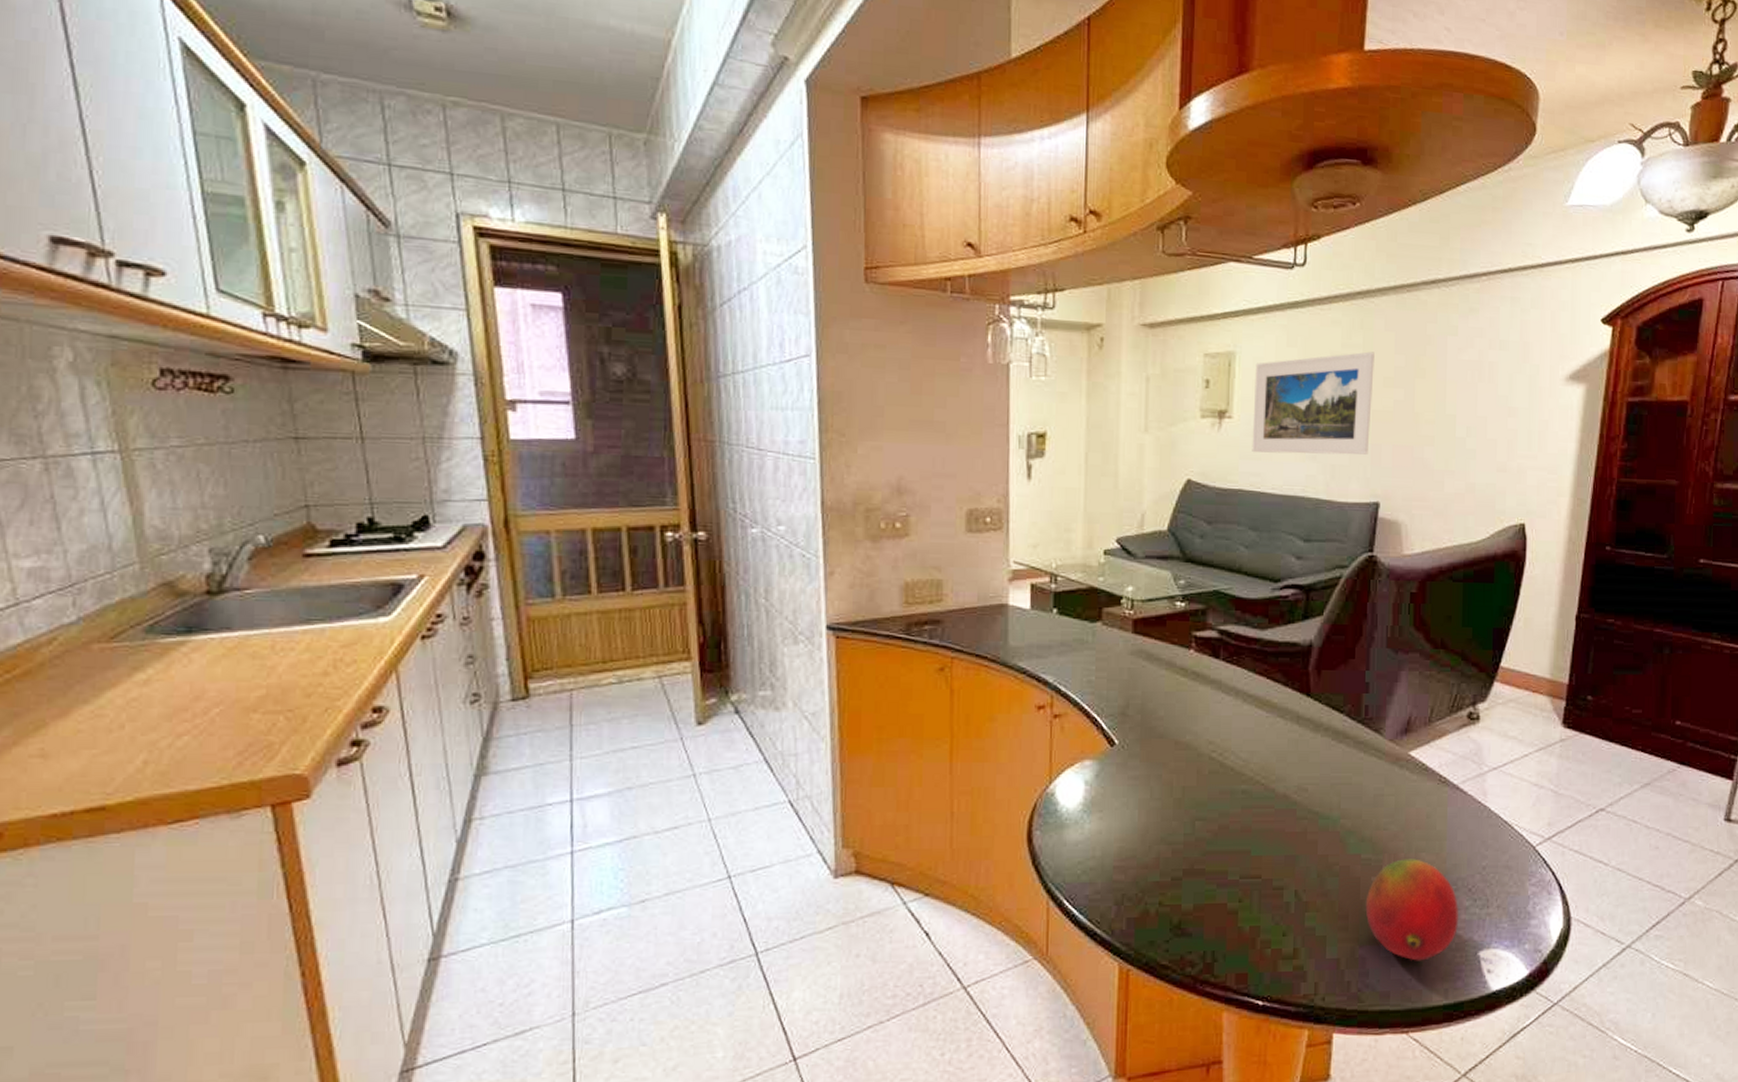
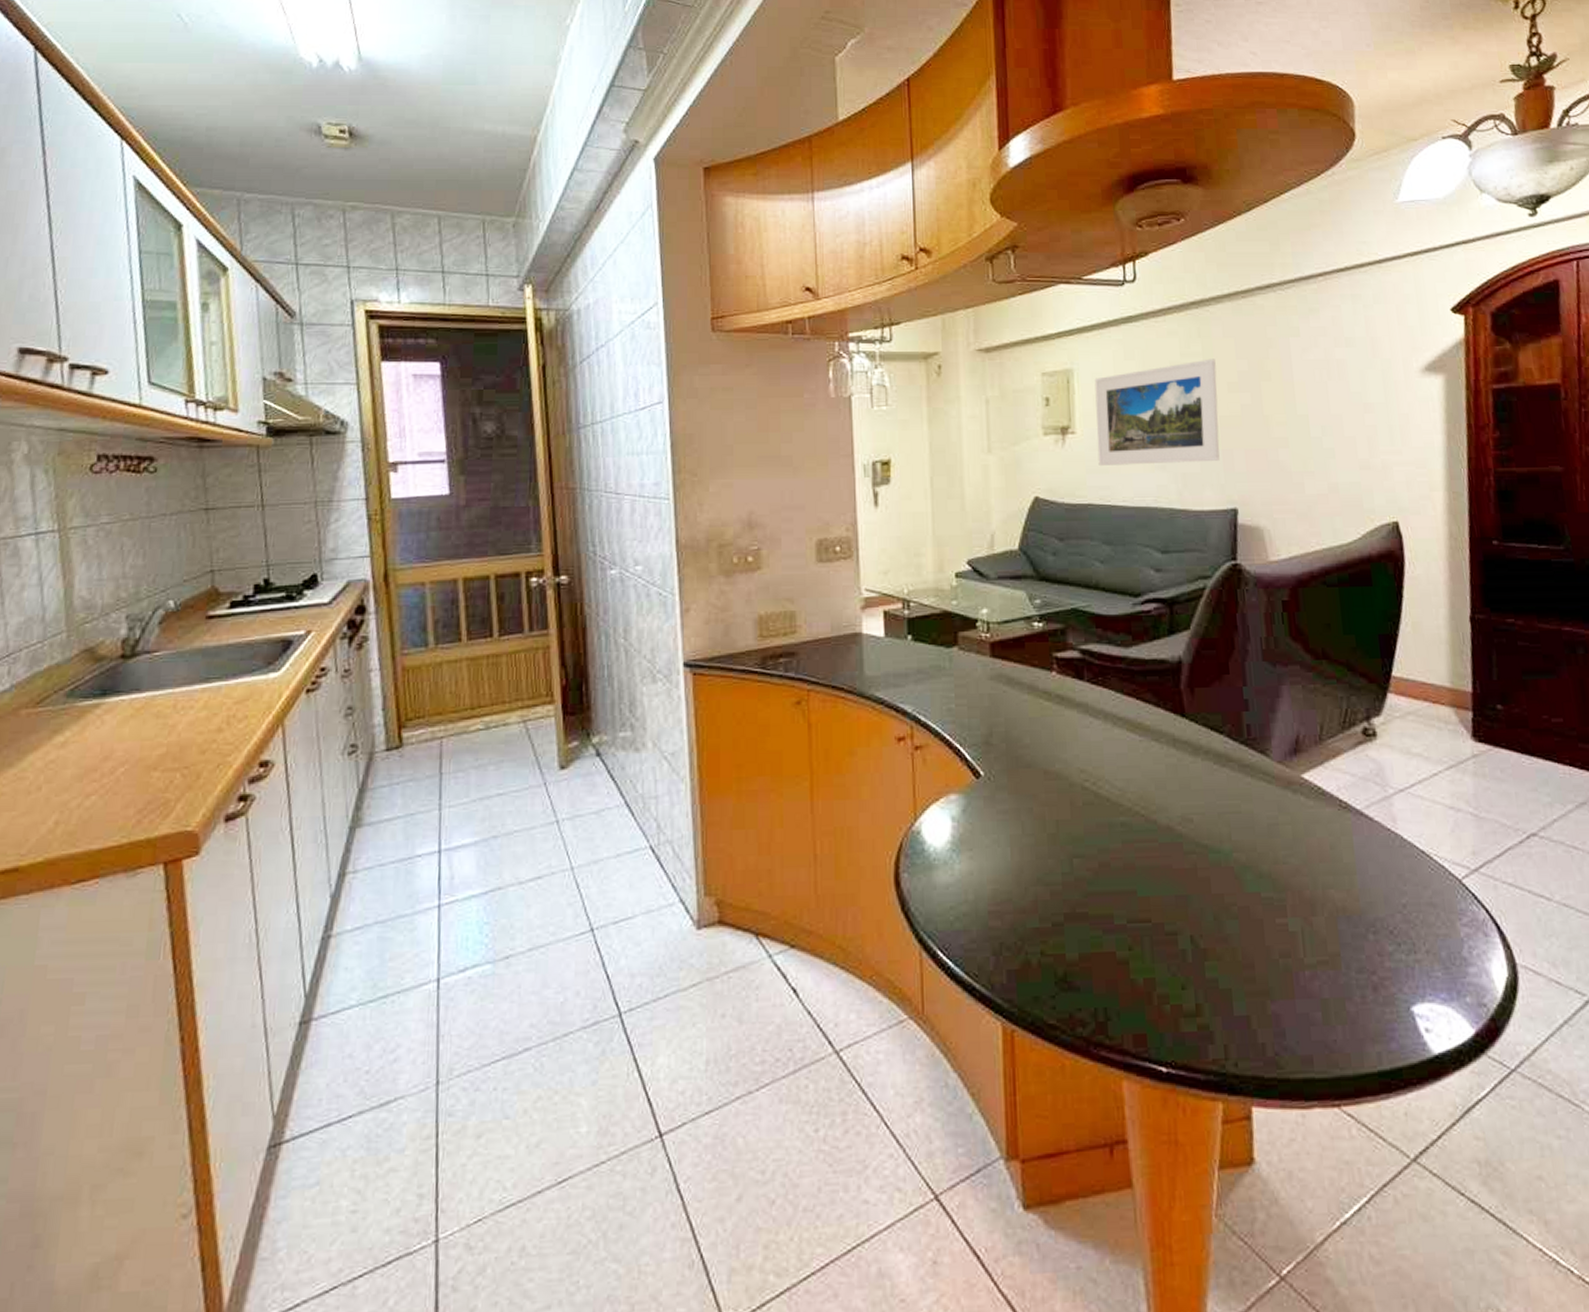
fruit: present [1365,859,1458,961] -> none [1271,896,1383,1018]

